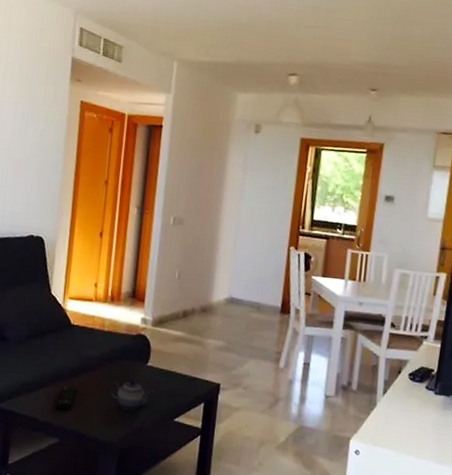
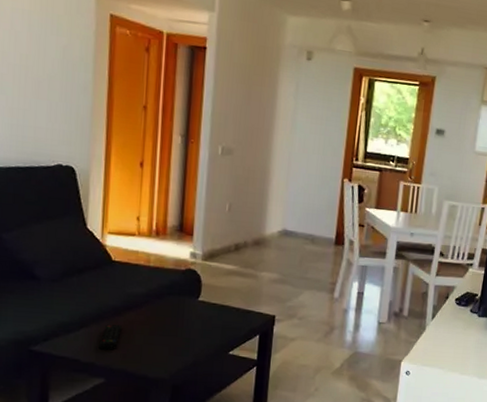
teapot: present [109,380,154,411] -> none [158,316,207,346]

